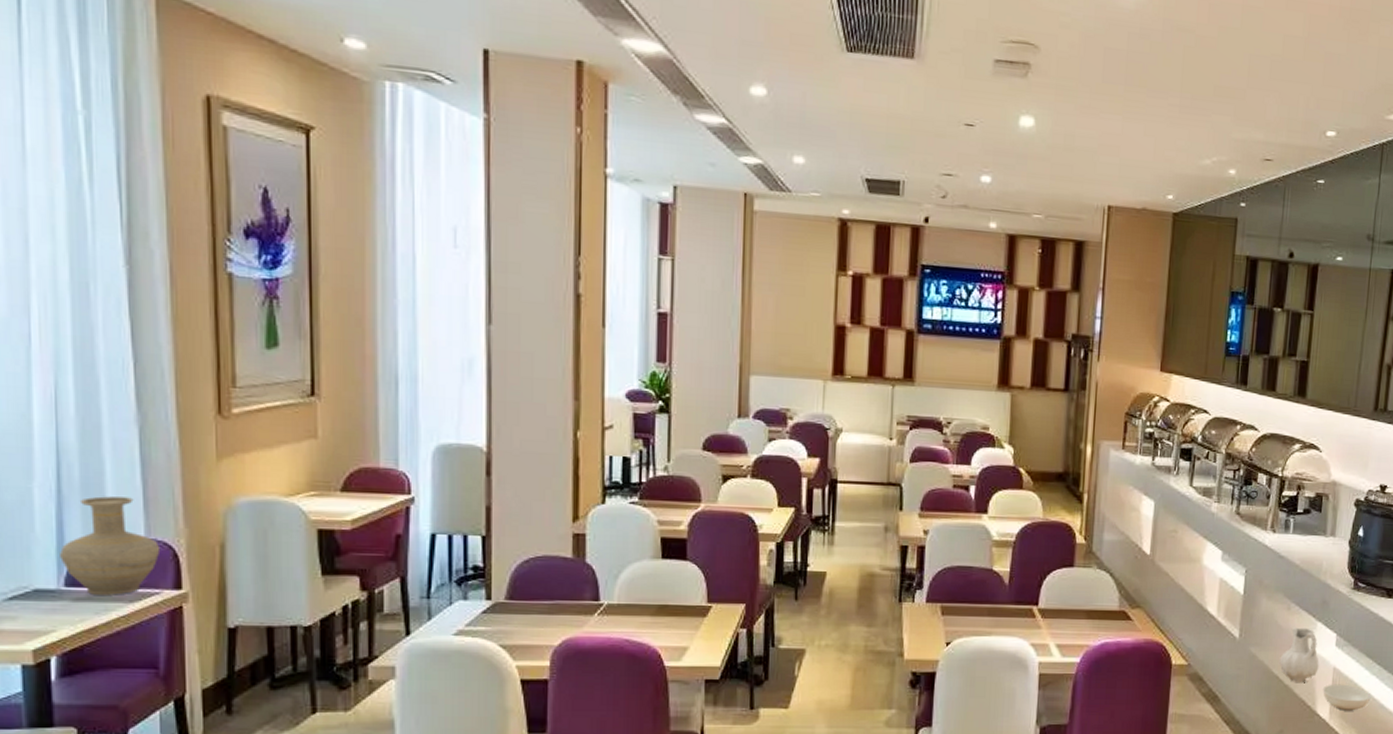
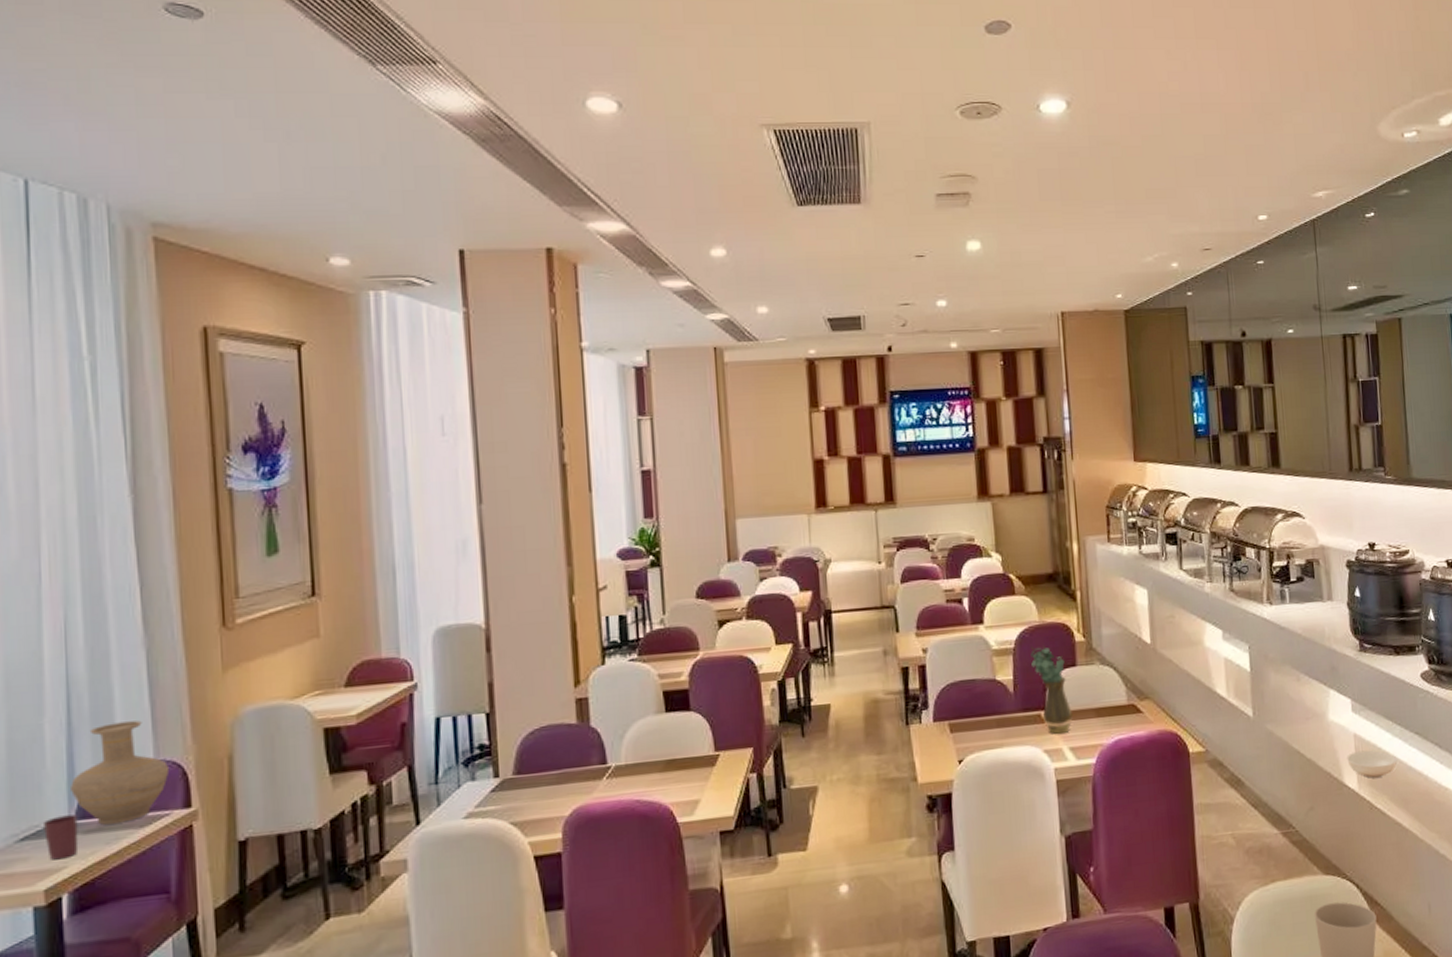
cup: none [32,581,68,623] -> present [44,814,79,860]
vase: none [1030,542,1064,630] -> present [1030,645,1073,734]
jug: present [1279,627,1319,684] -> none [1298,697,1339,756]

